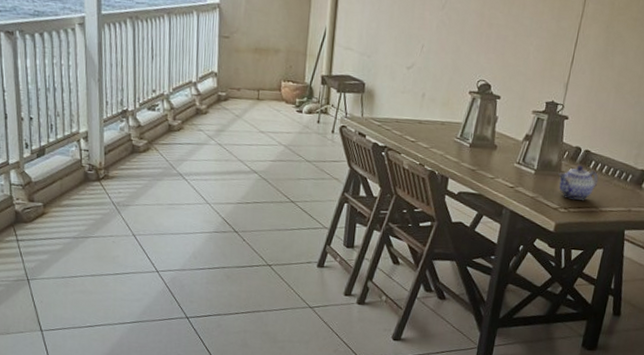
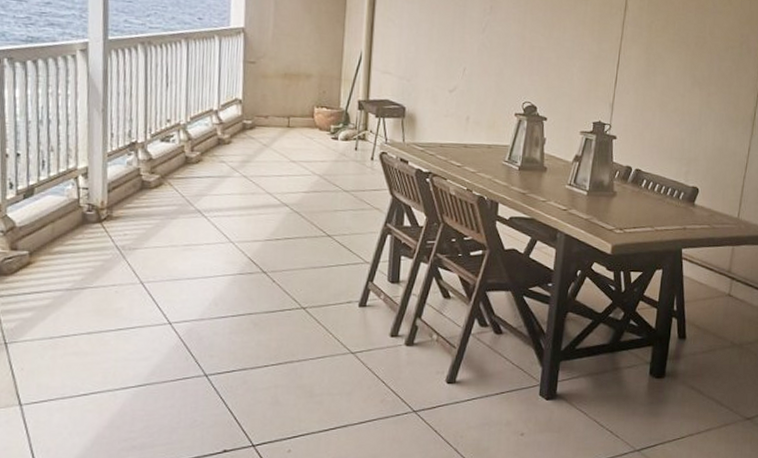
teapot: present [559,165,599,200] -> none [611,185,652,220]

